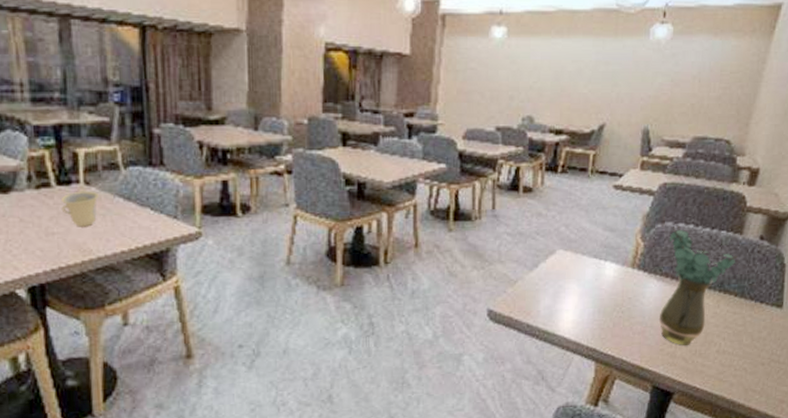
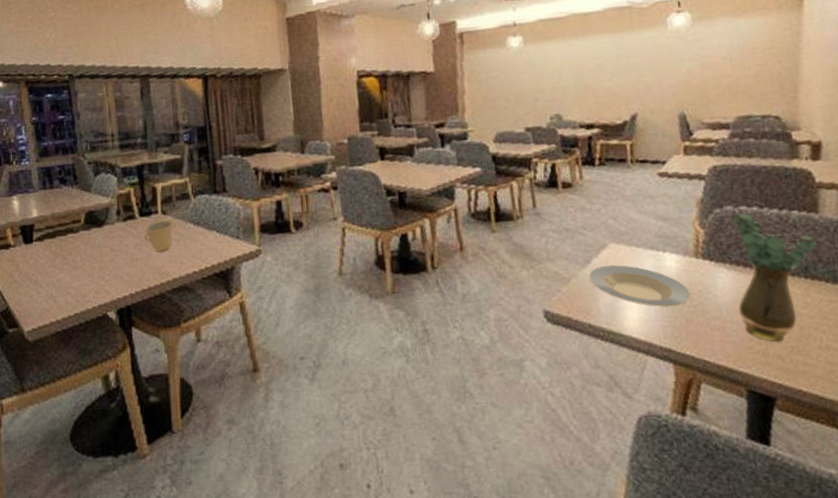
plate: none [535,270,622,311] -> present [589,265,692,307]

